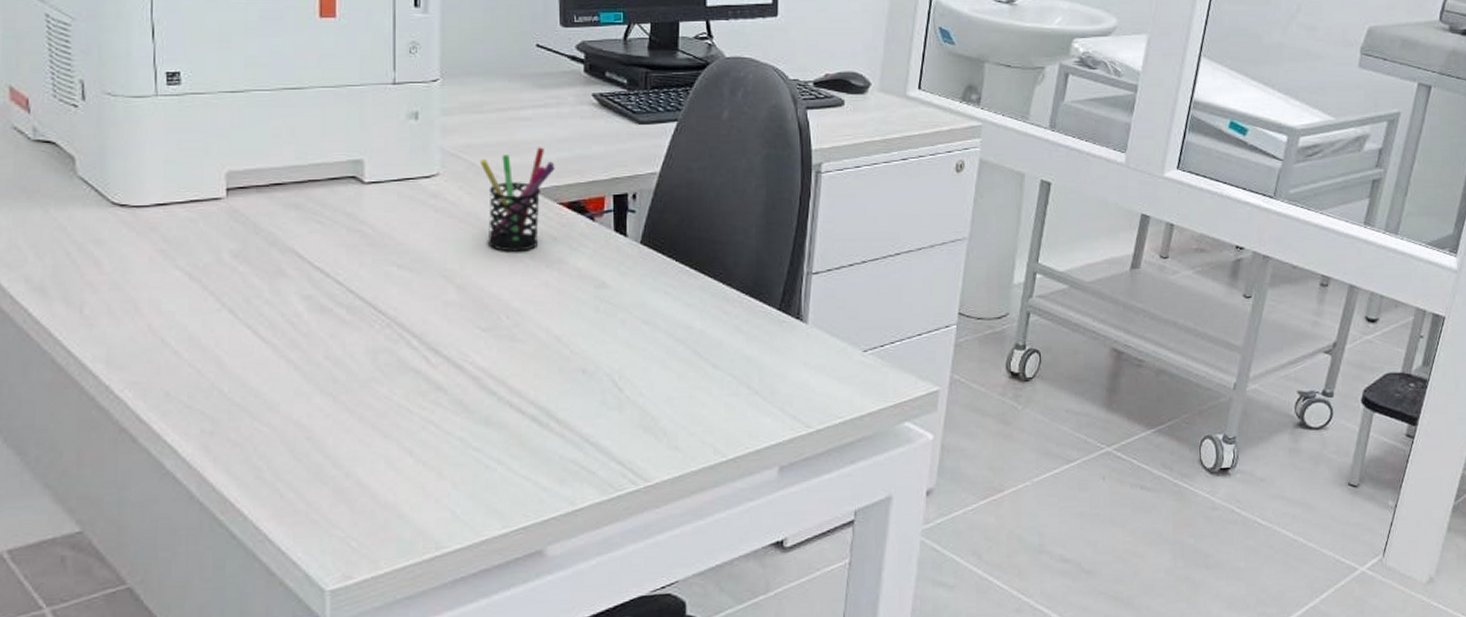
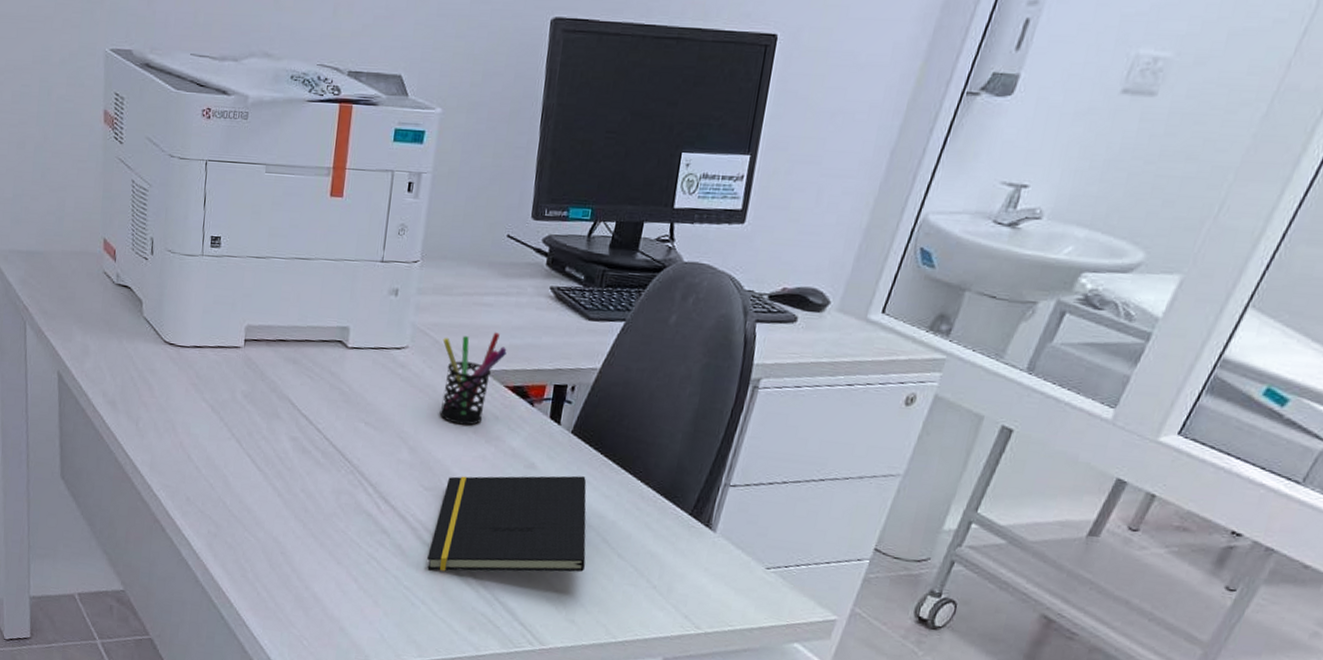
notepad: none [497,288,679,423] -> present [427,476,587,572]

